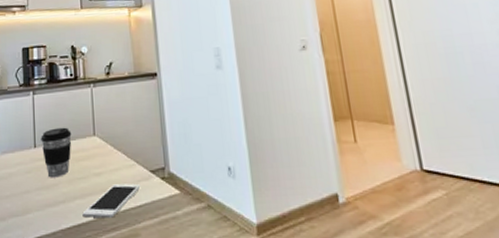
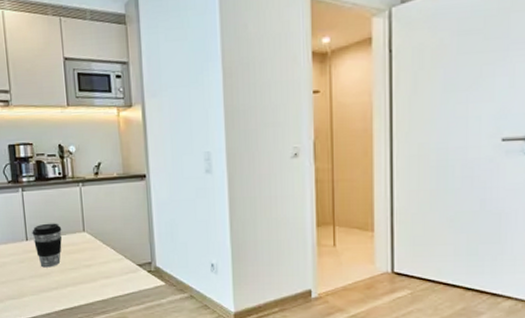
cell phone: present [82,183,141,218] -> none [74,275,129,303]

